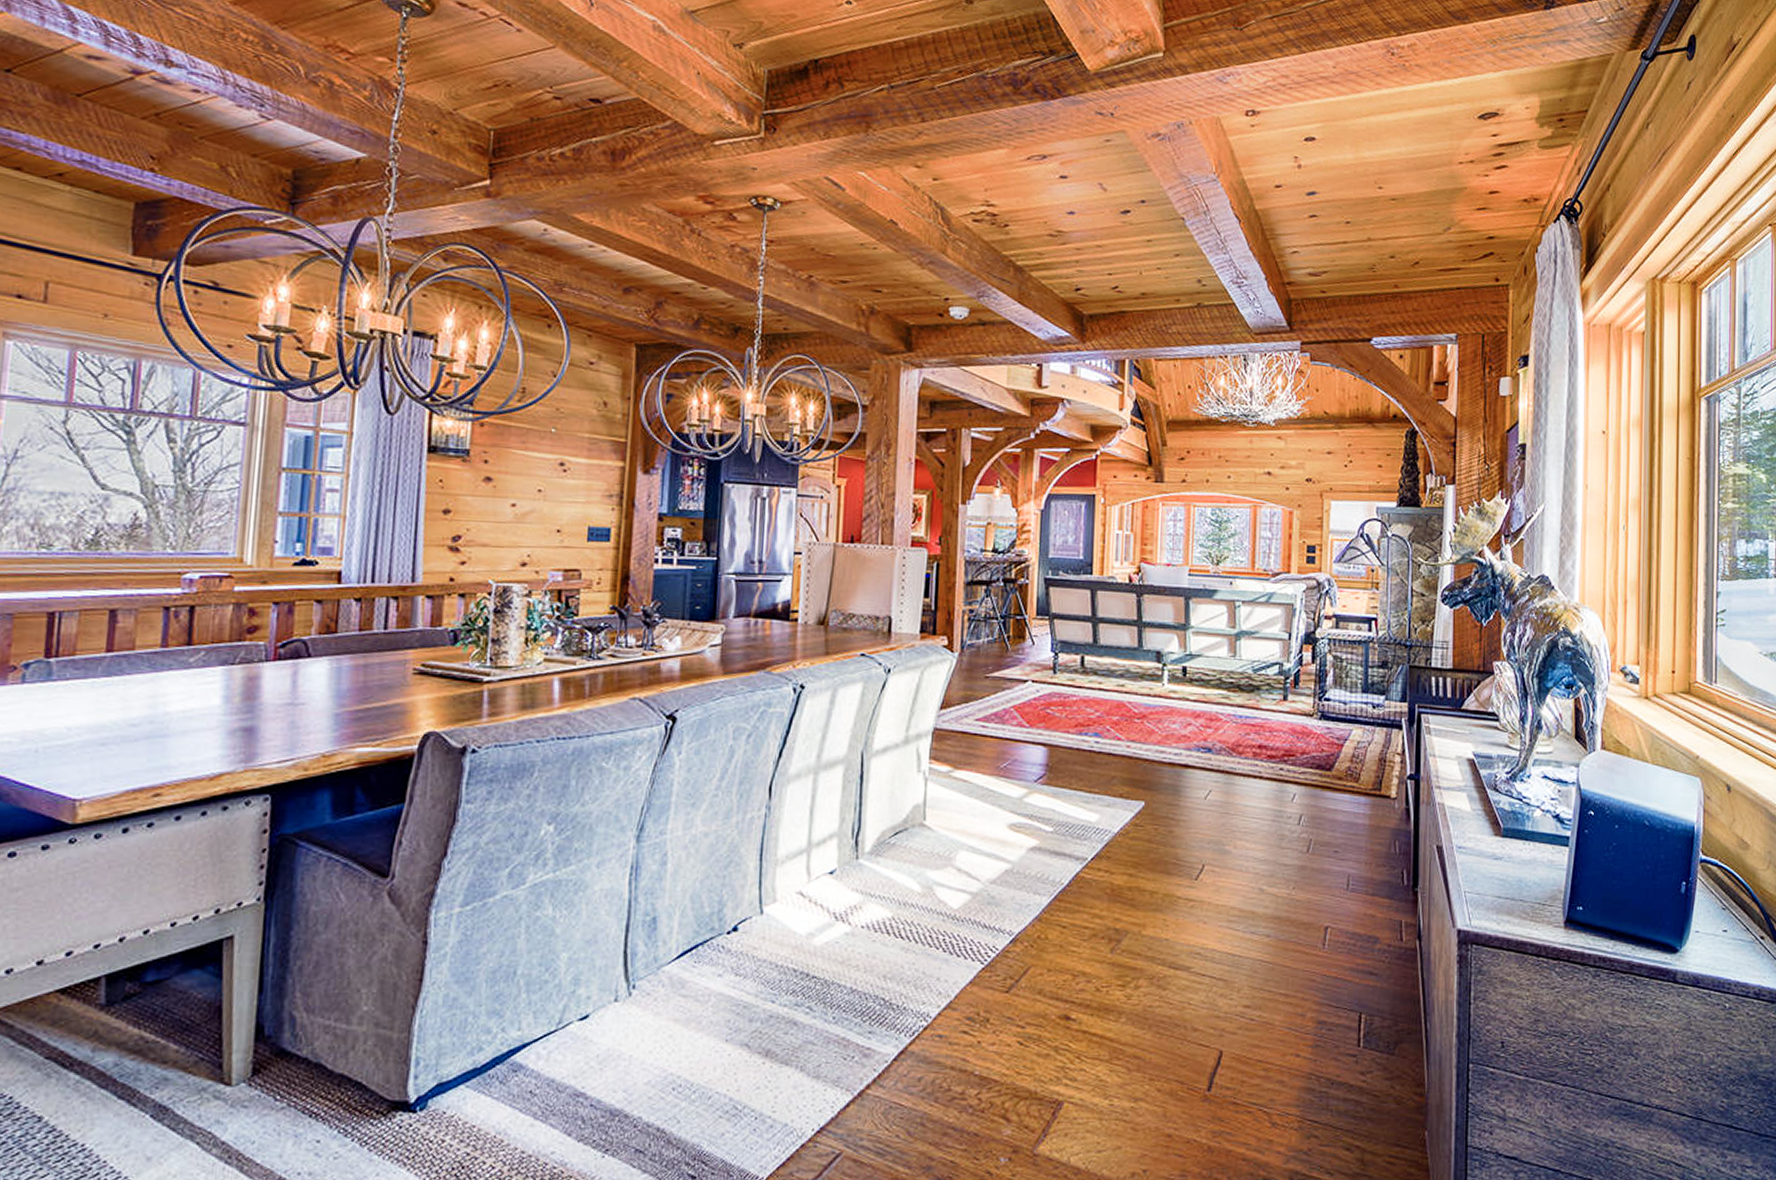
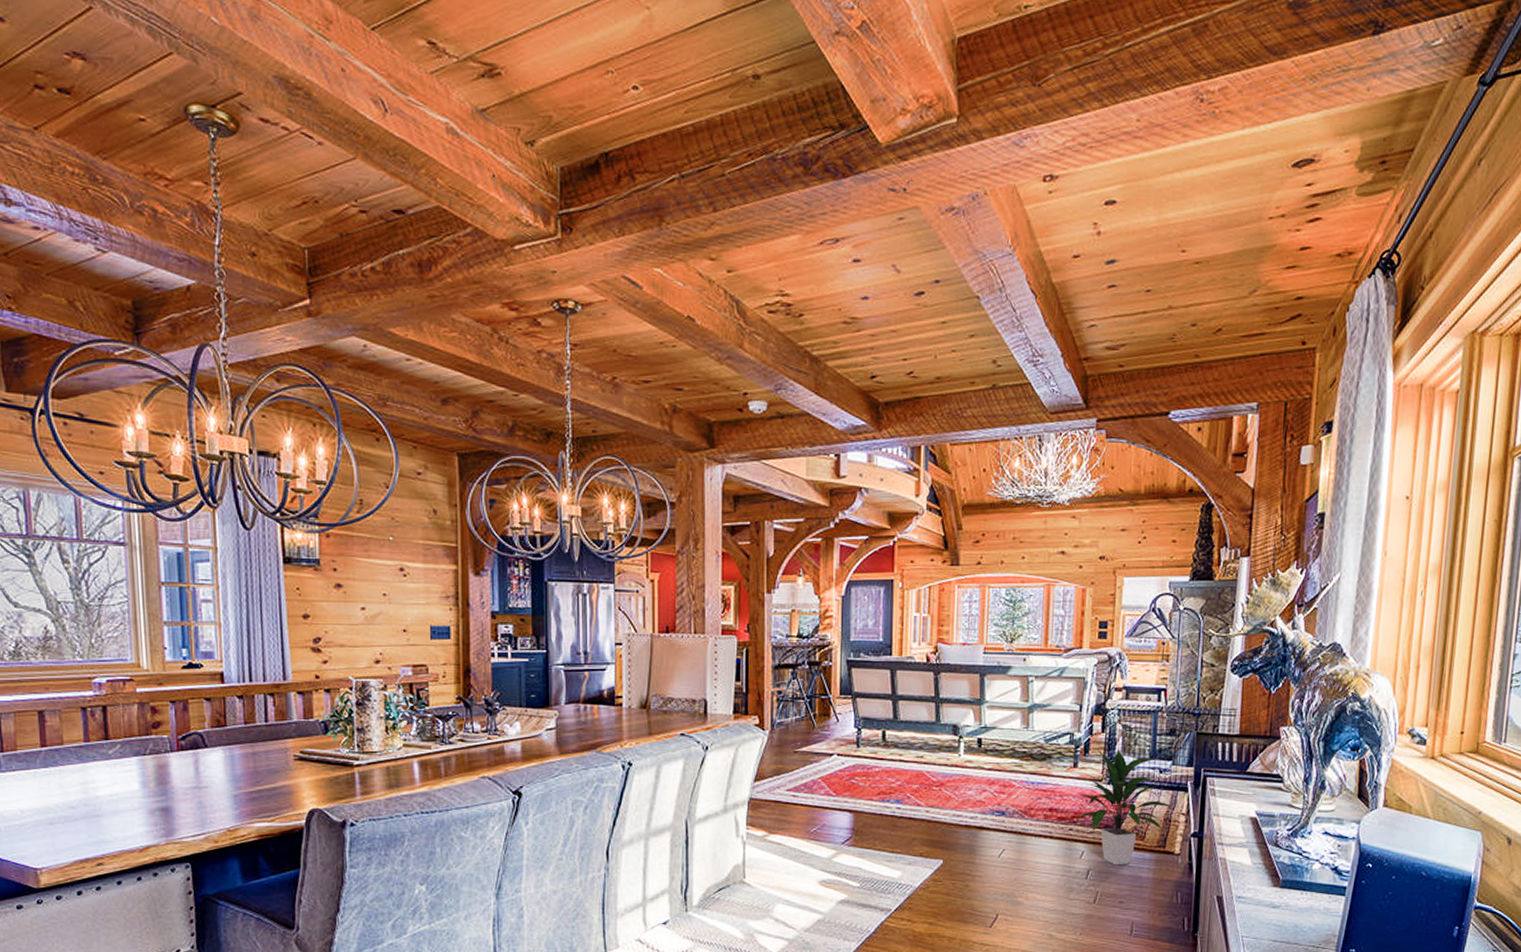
indoor plant: none [1286,681,1389,810] -> present [1076,749,1175,865]

